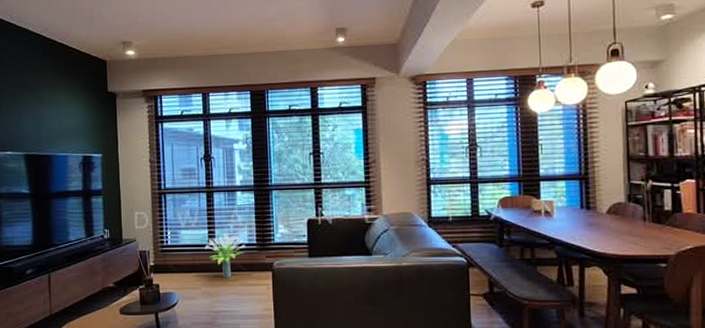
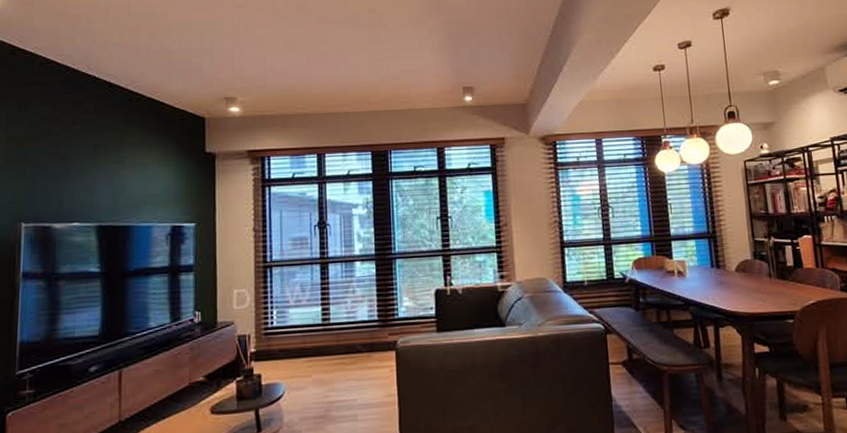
potted plant: present [204,233,245,278] -> none [317,310,365,362]

